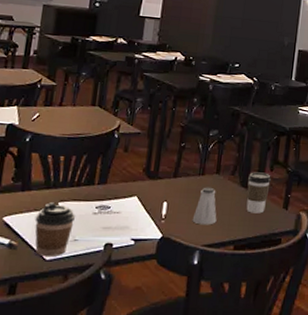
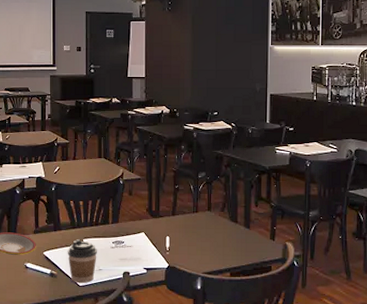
saltshaker: present [192,187,217,225] -> none [192,222,213,256]
coffee cup: present [246,172,271,214] -> none [235,208,257,245]

